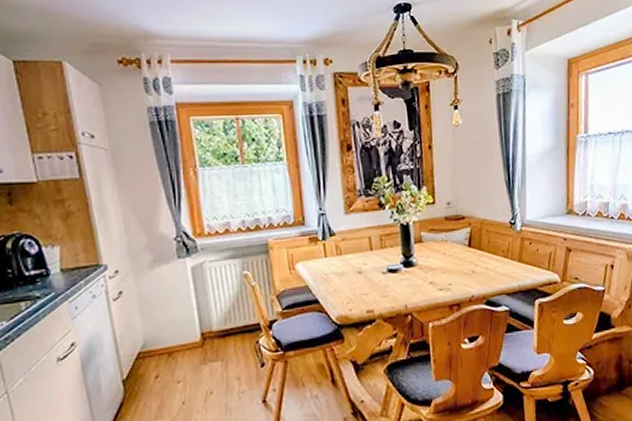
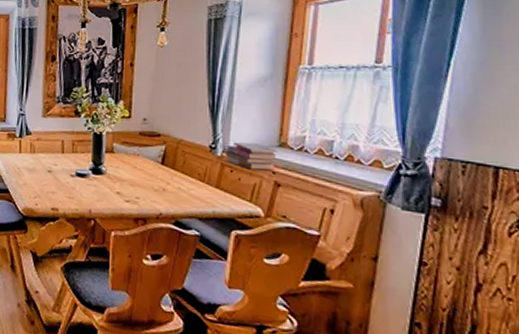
books: none [524,214,567,239] -> present [226,142,278,171]

